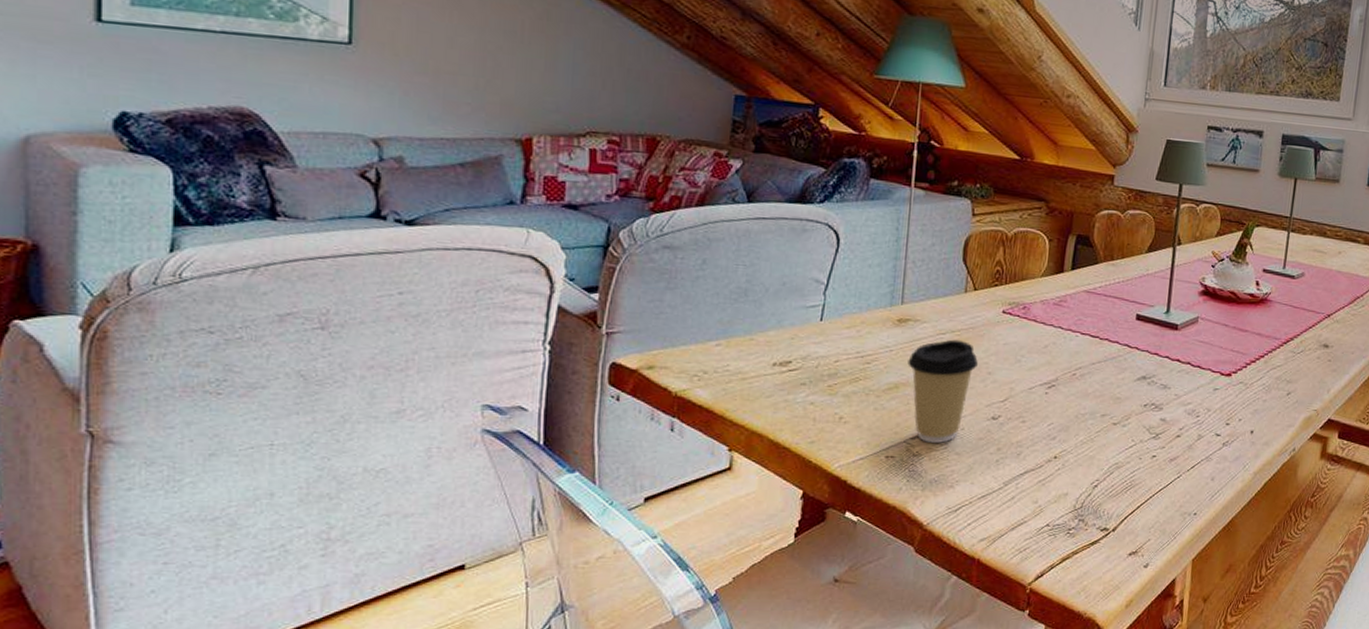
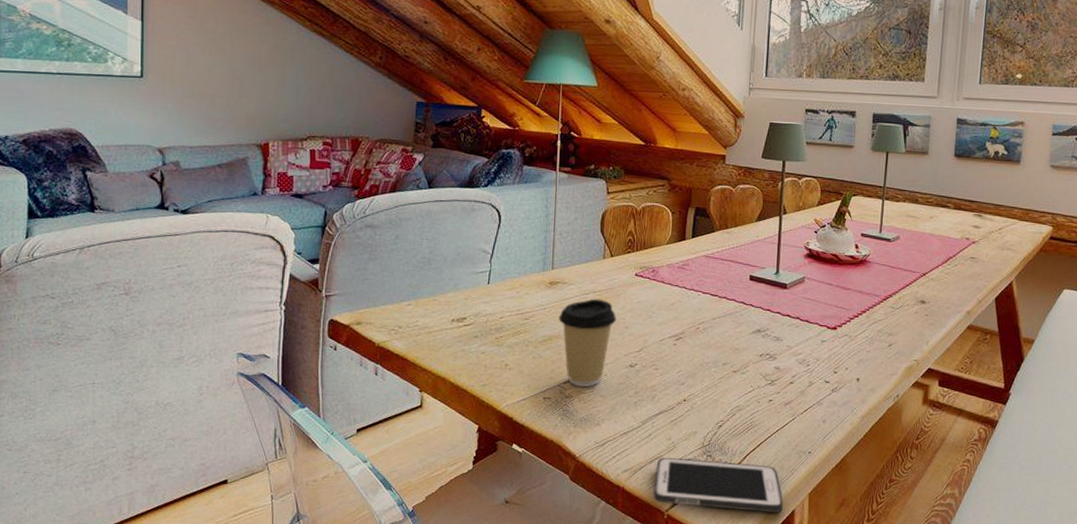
cell phone: none [1014,523,1164,583] -> present [653,457,784,513]

